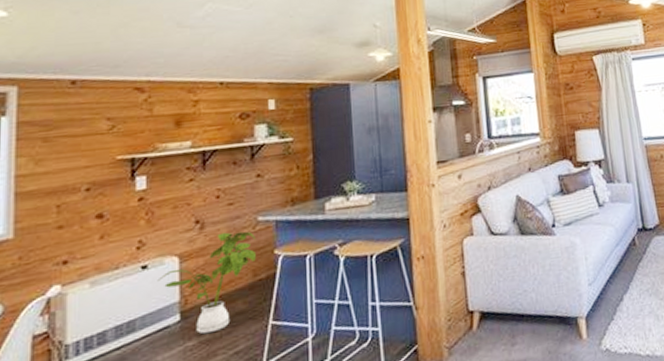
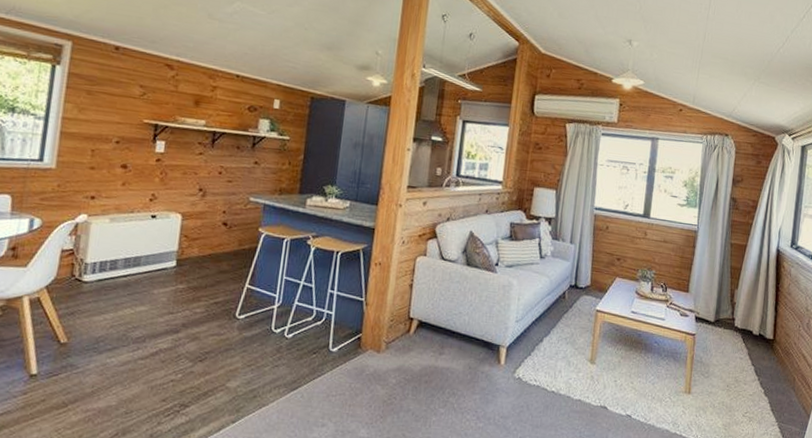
house plant: present [157,231,256,334] -> none [162,203,245,282]

